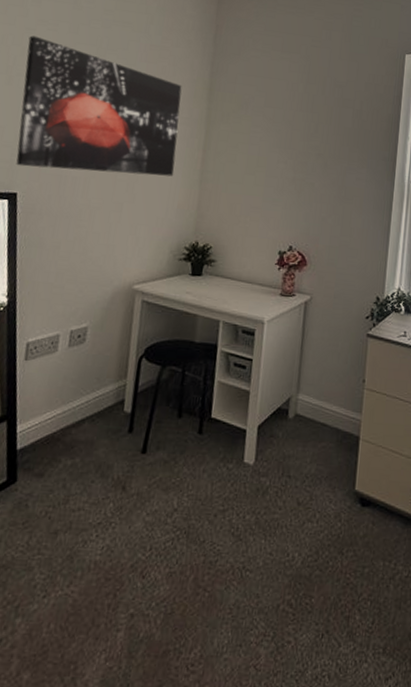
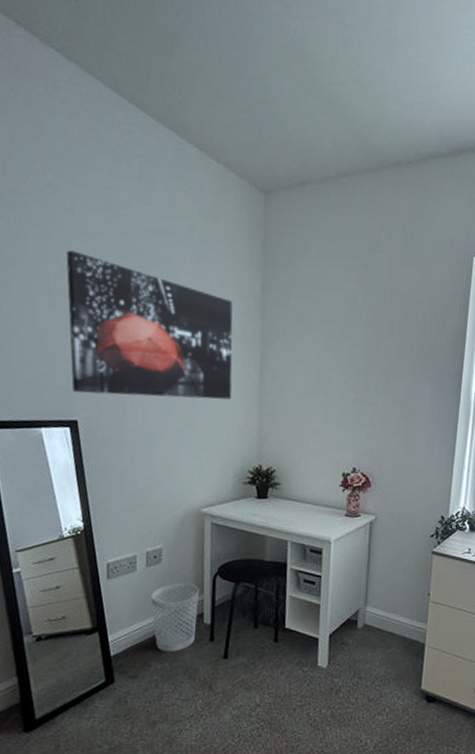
wastebasket: none [68,365,123,445] -> present [151,583,199,652]

